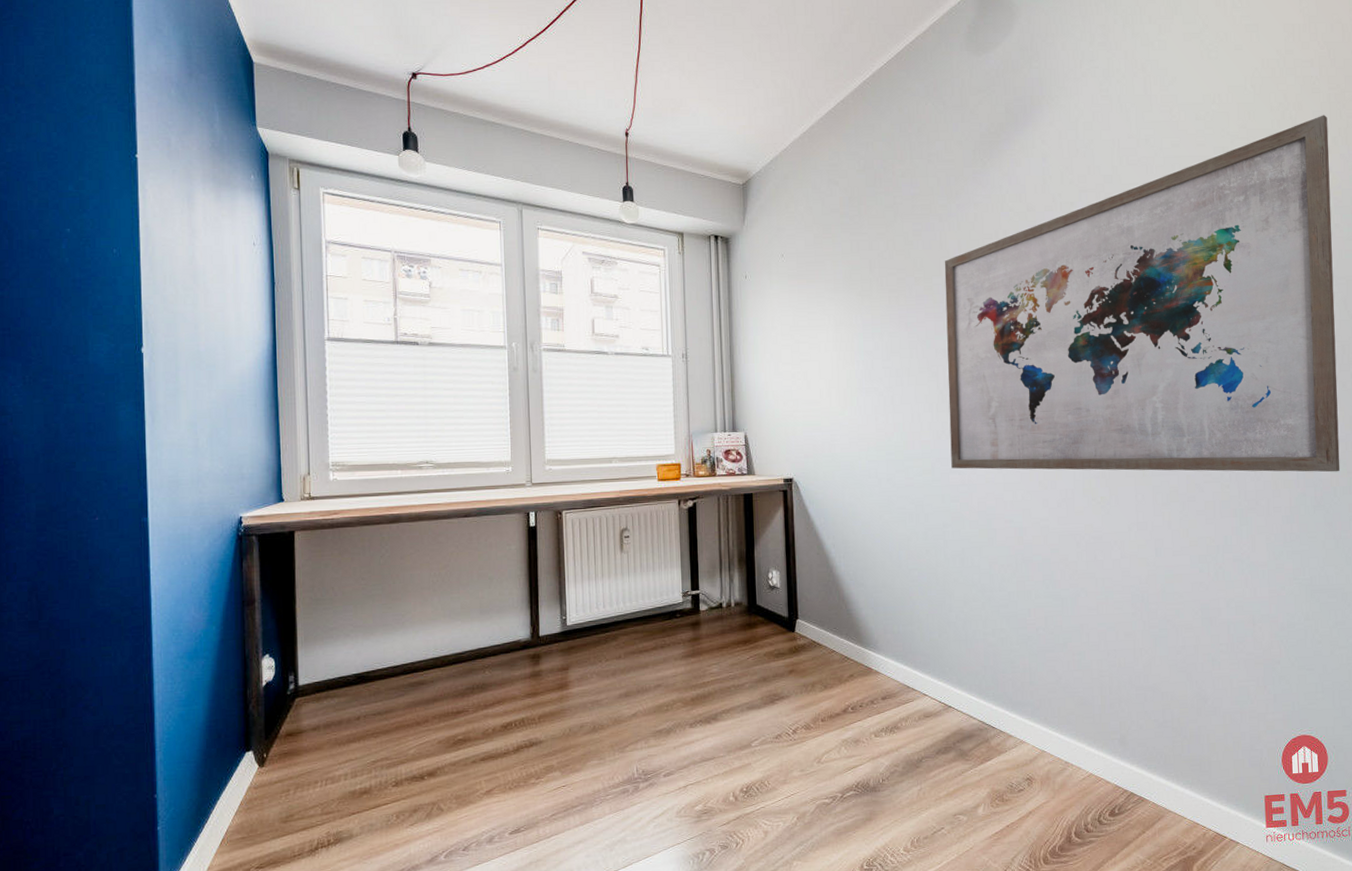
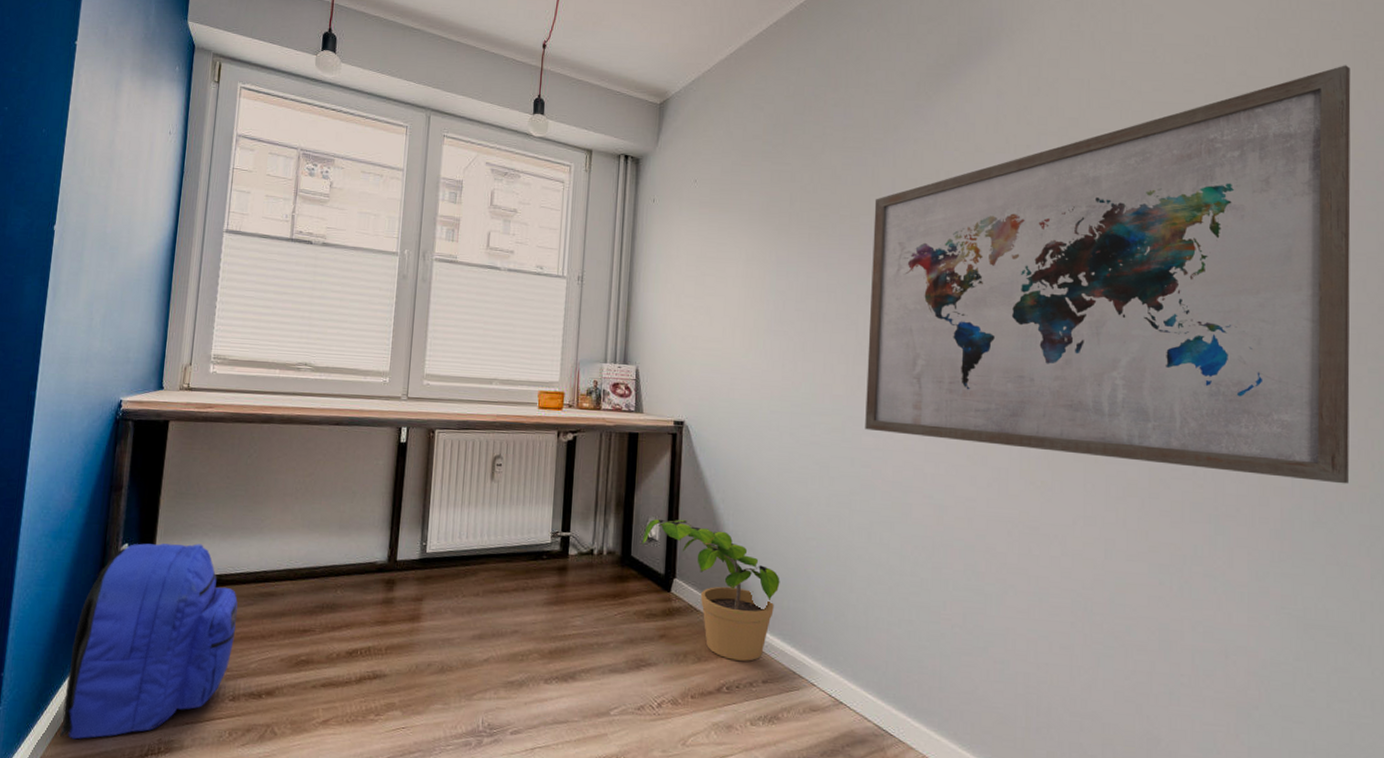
backpack: none [224,645,391,846] -> present [59,543,238,740]
potted plant: none [764,566,890,684] -> present [641,519,780,661]

